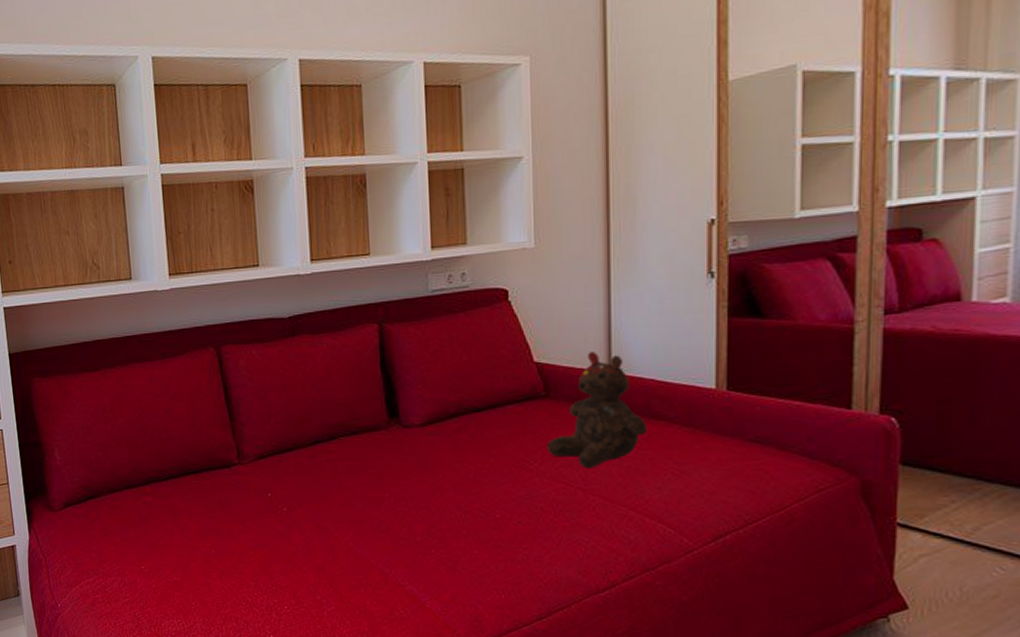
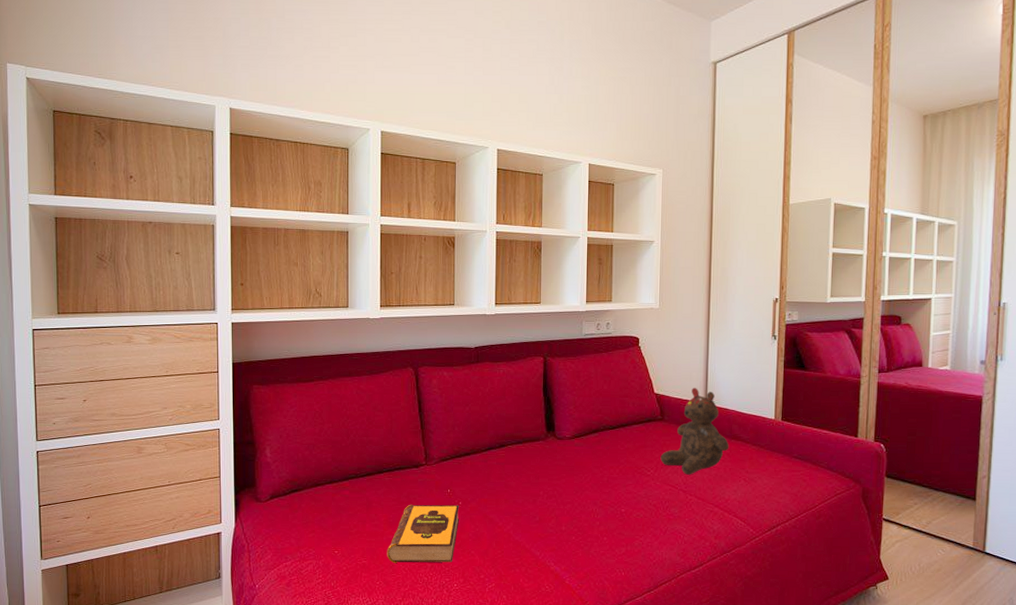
hardback book: none [201,511,285,581] -> present [387,504,459,564]

